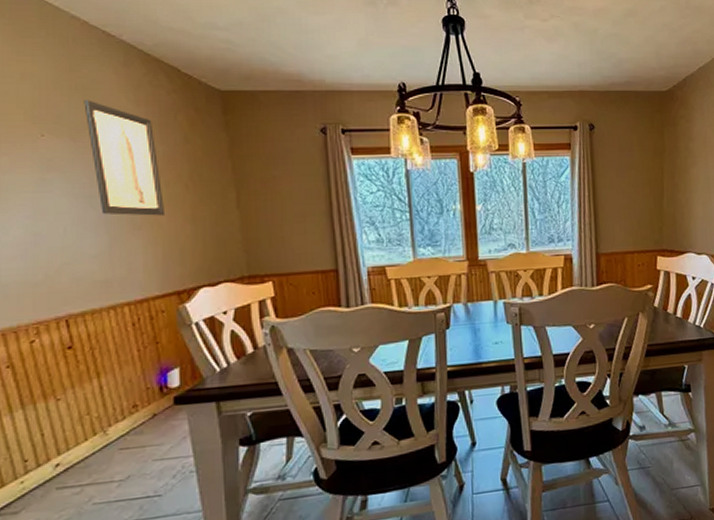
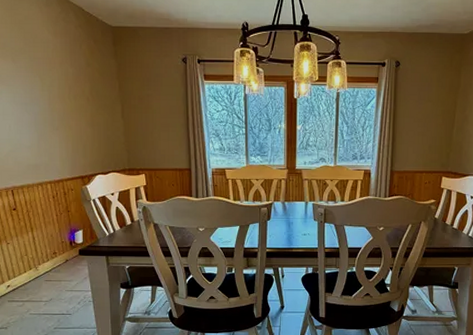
wall art: present [84,100,164,216] -> none [20,31,73,120]

